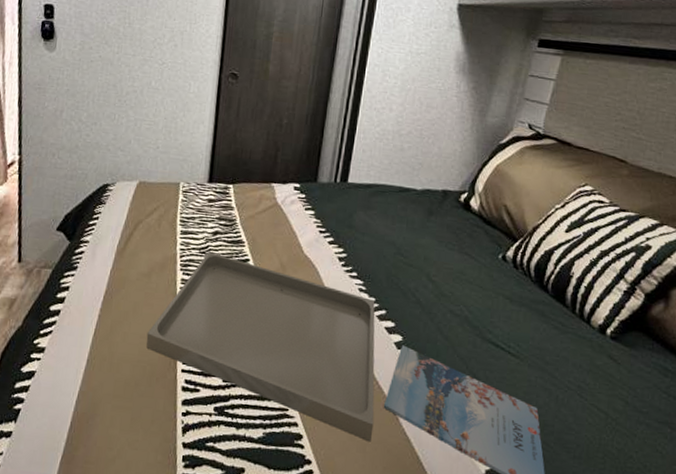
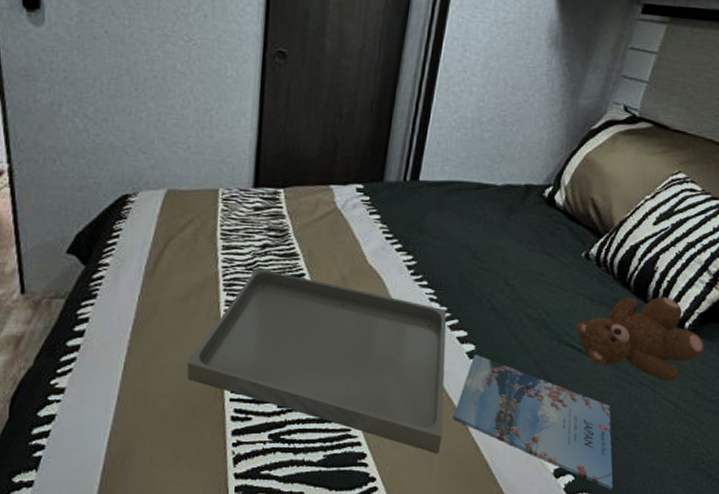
teddy bear: none [497,300,629,388] -> present [575,296,704,381]

